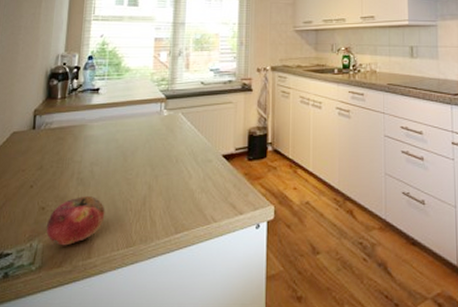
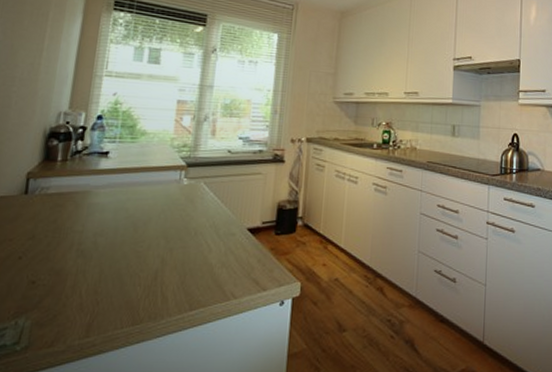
fruit: present [47,196,105,246] -> none [36,270,109,324]

